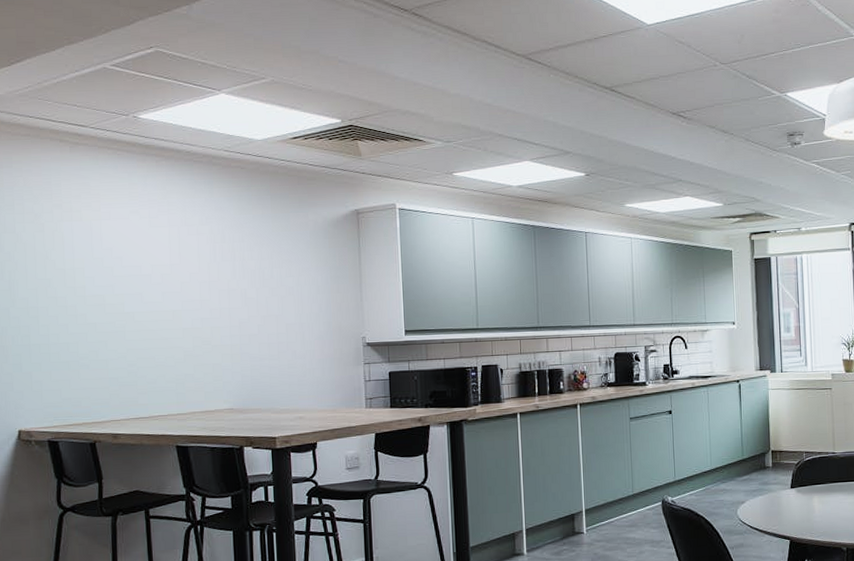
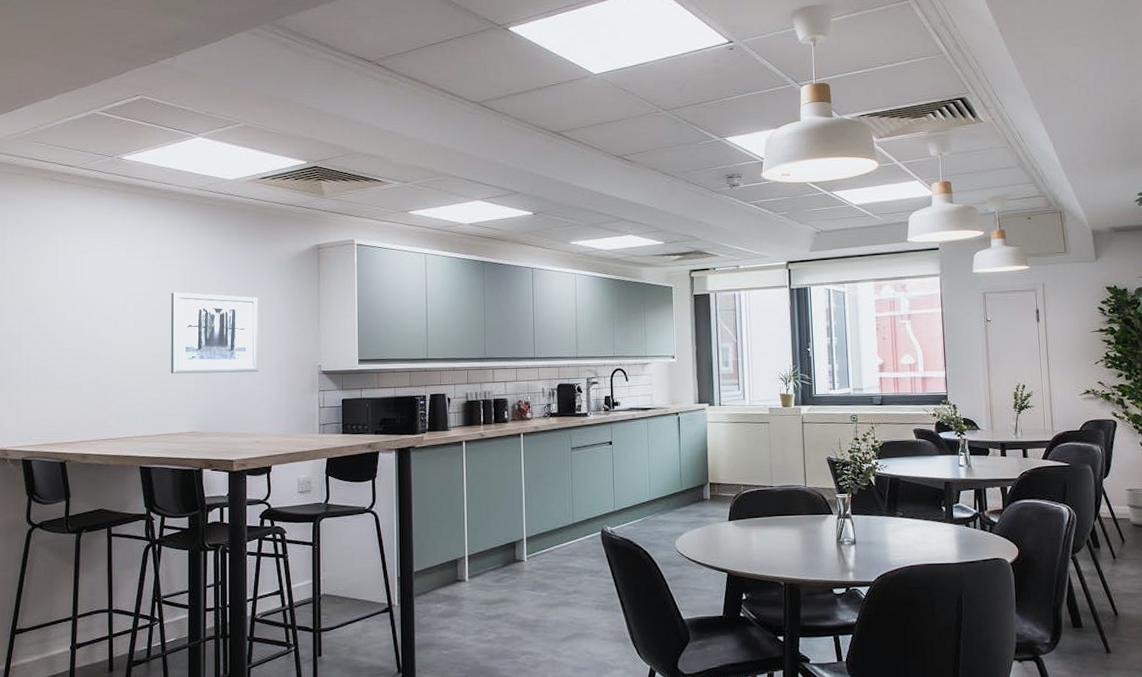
wall art: none [200,261,299,349] -> present [171,292,259,374]

